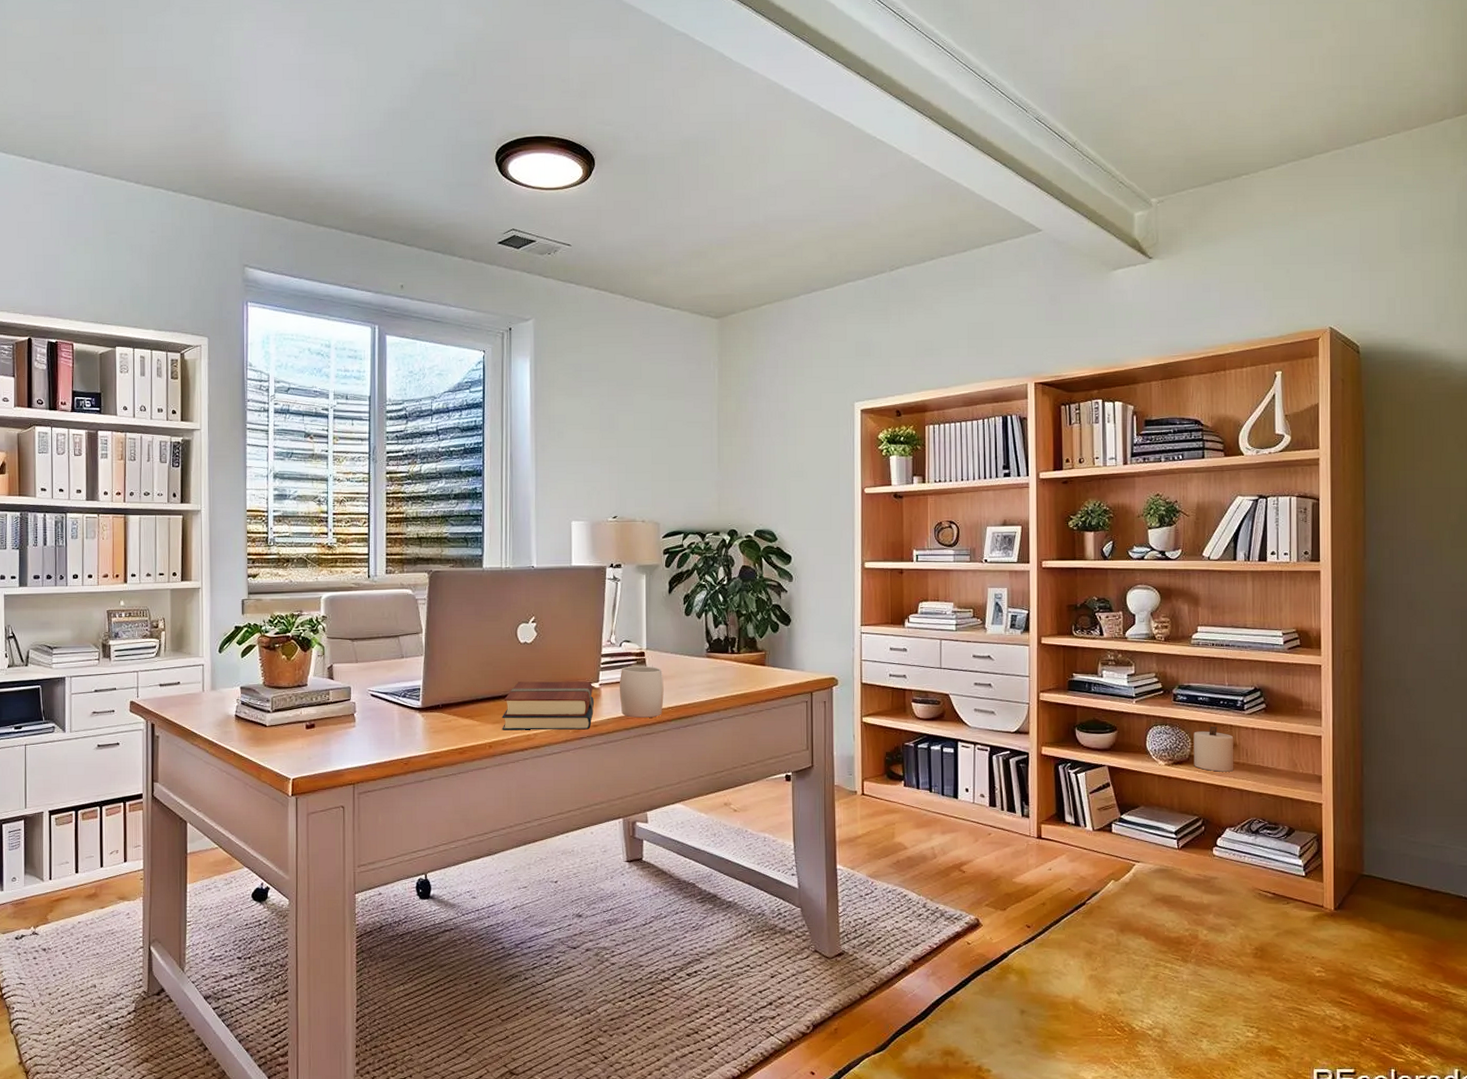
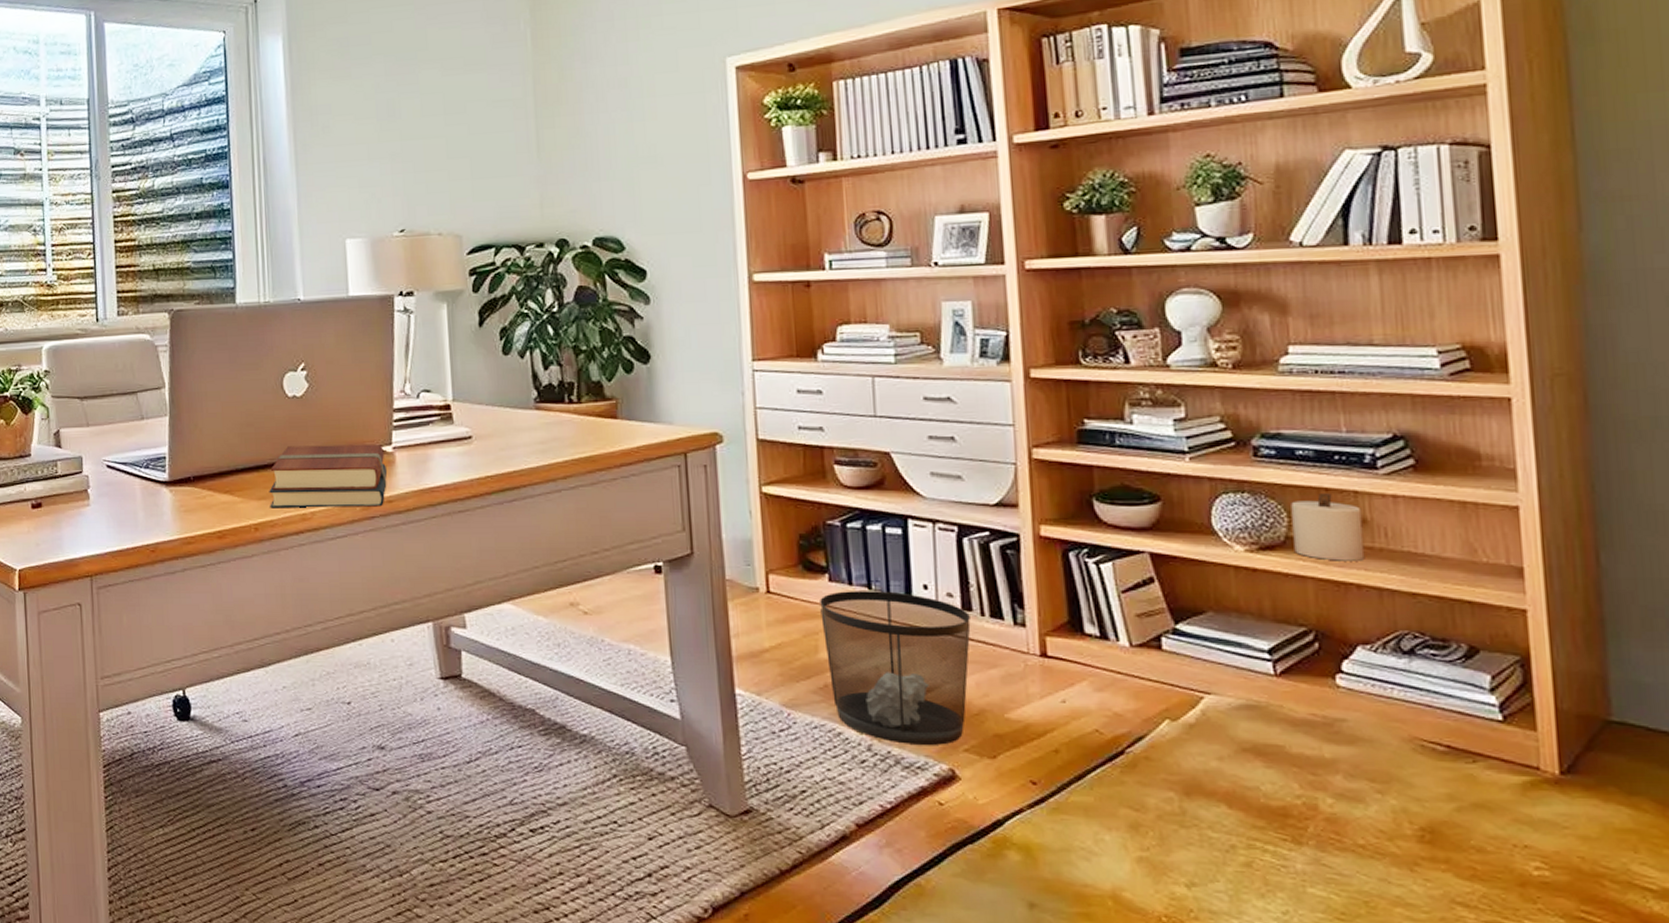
mug: present [619,666,664,719] -> none [418,422,480,492]
waste bin: none [897,793,994,902] -> present [820,591,971,745]

